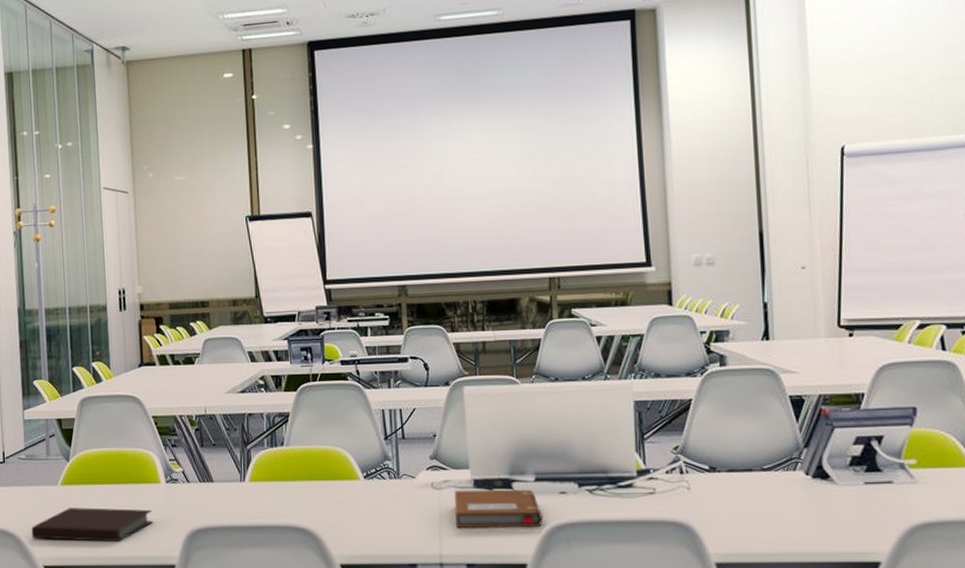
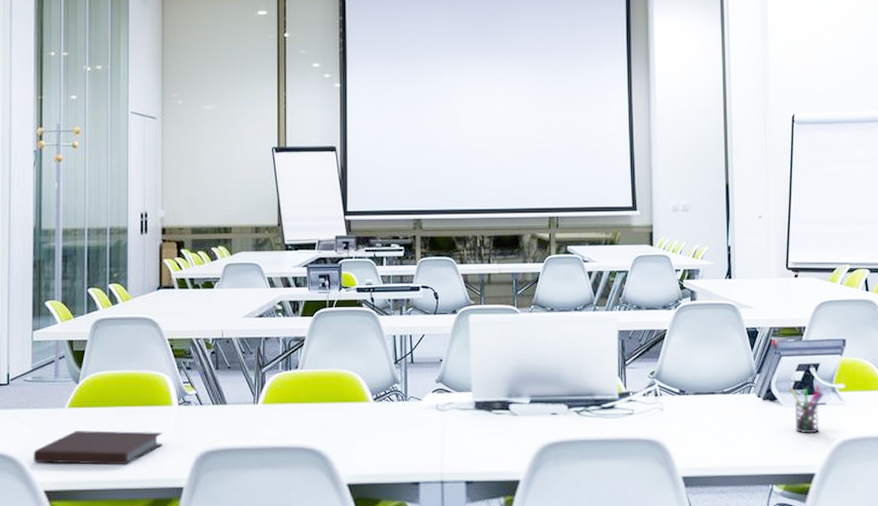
notebook: present [454,489,543,527] -> none [457,410,535,447]
pen holder: none [846,460,889,517] -> present [790,384,823,434]

